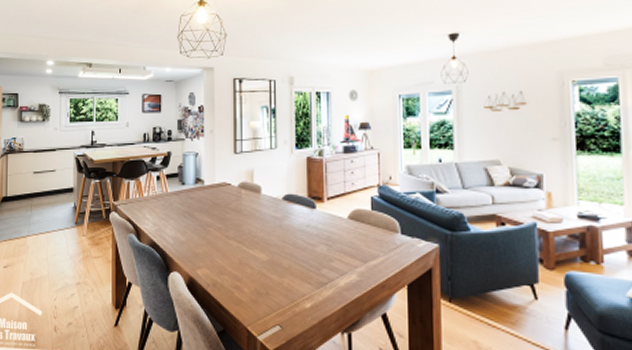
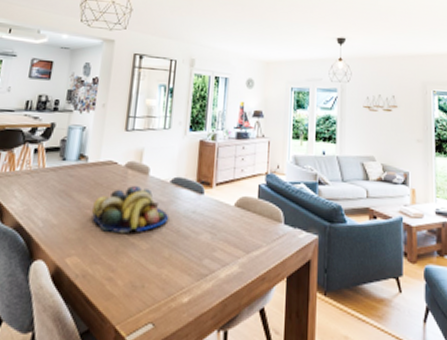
fruit bowl: none [213,203,283,247] -> present [91,185,168,233]

